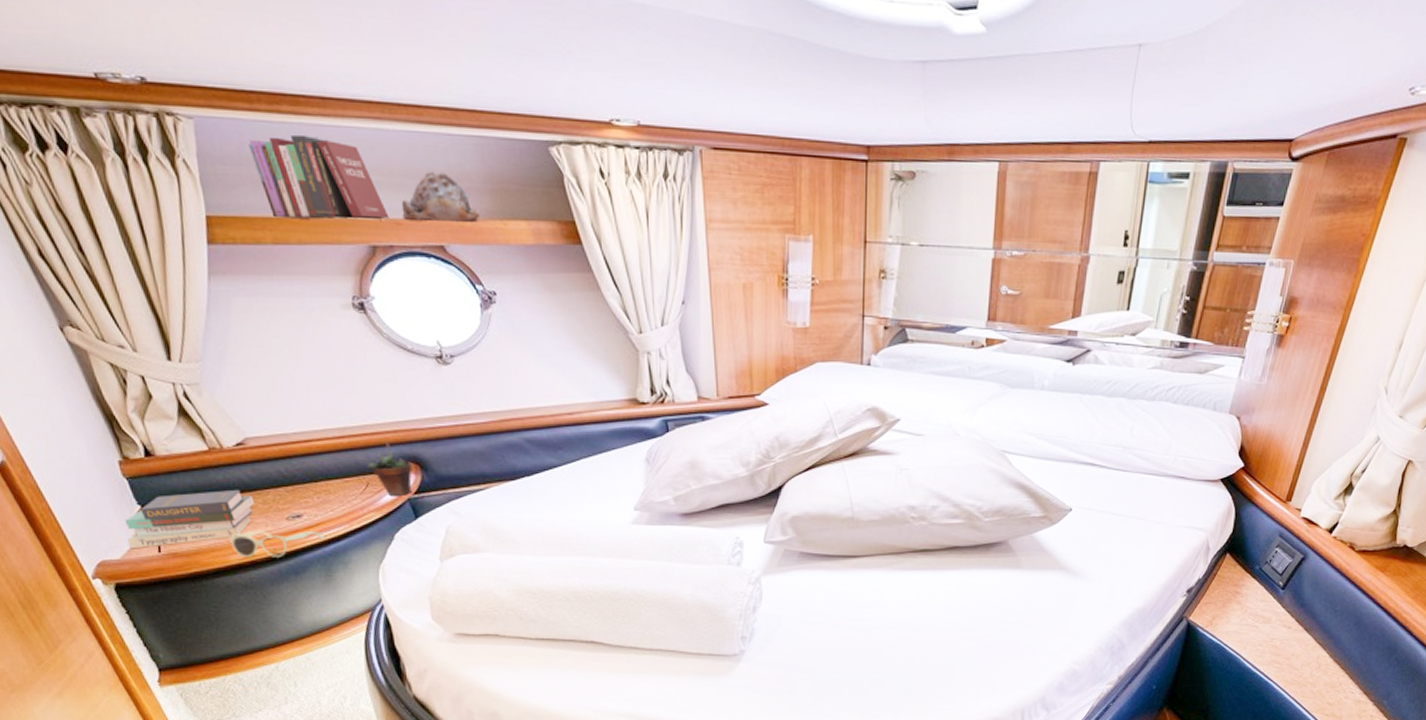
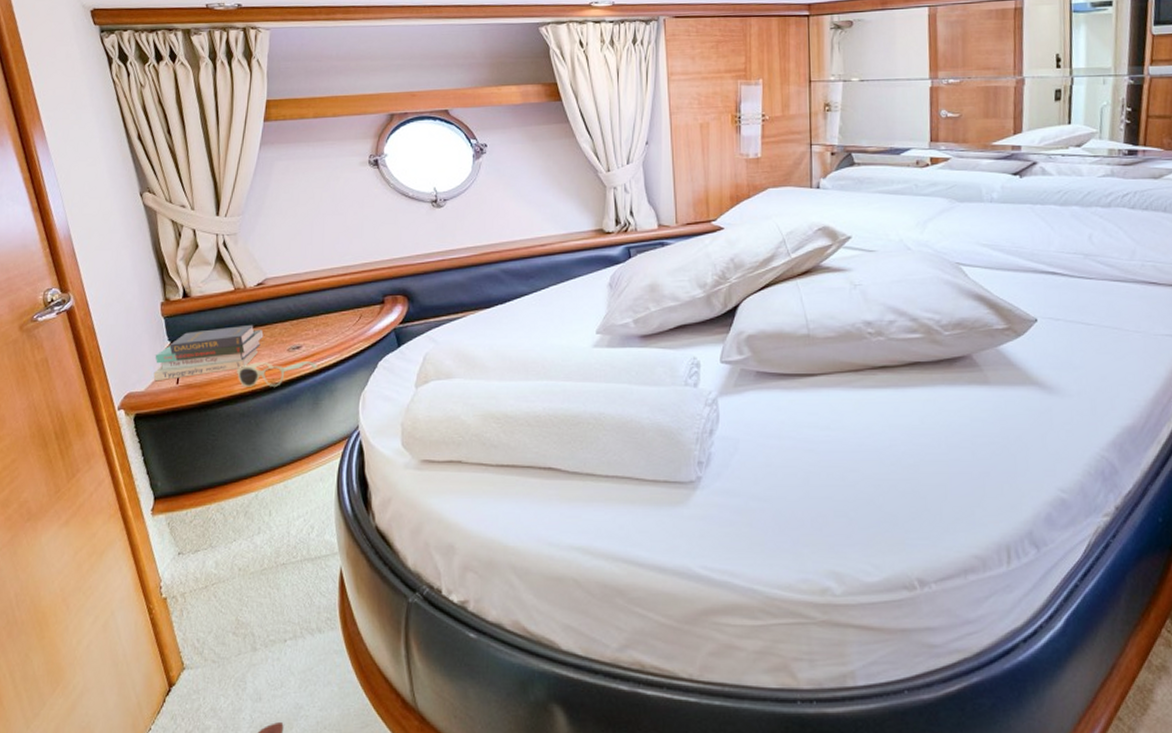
books: present [249,136,389,220] -> none [307,35,407,98]
succulent plant: present [367,441,412,495] -> none [363,277,401,326]
seashell: present [401,170,481,223] -> none [417,53,480,93]

